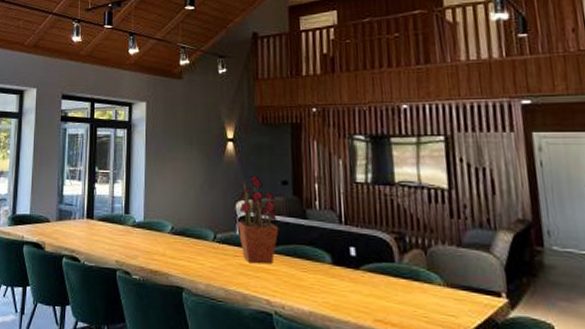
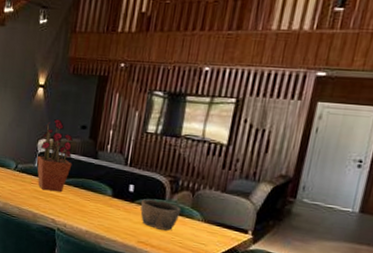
bowl: none [367,263,417,302] -> present [140,199,182,231]

